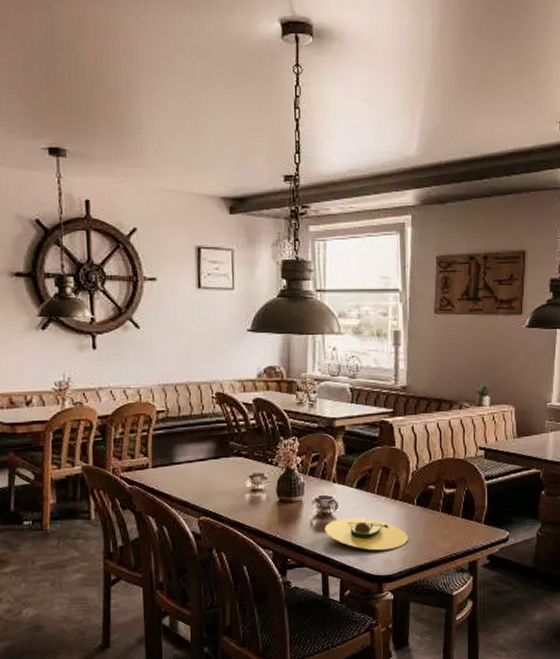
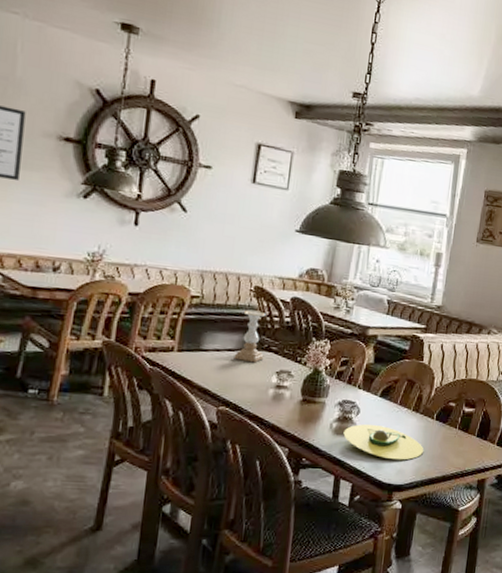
candle holder: none [206,417,235,470] -> present [234,310,266,363]

